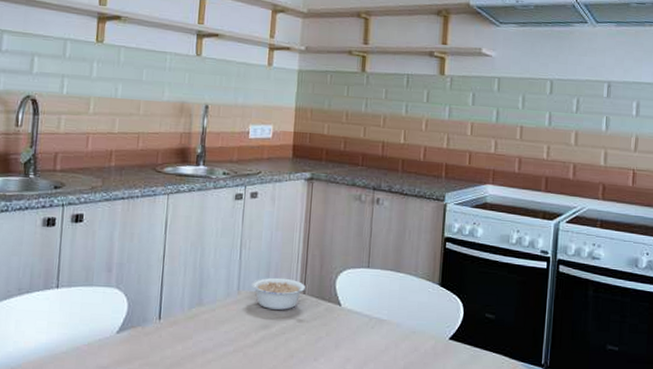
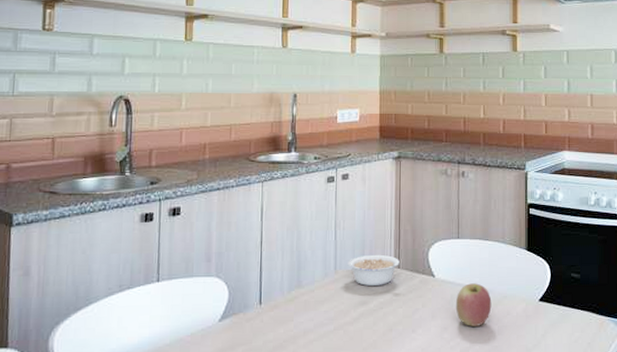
apple: none [360,315,399,360] -> present [455,283,492,327]

